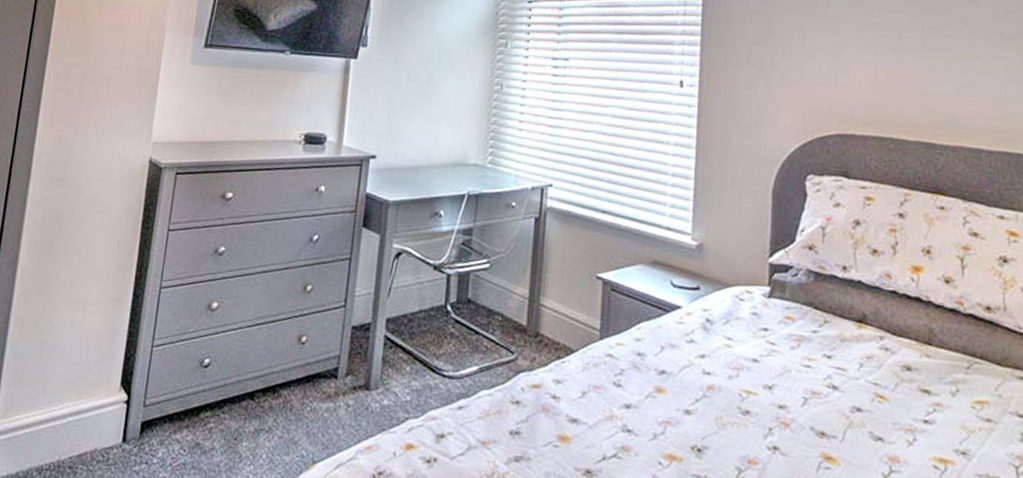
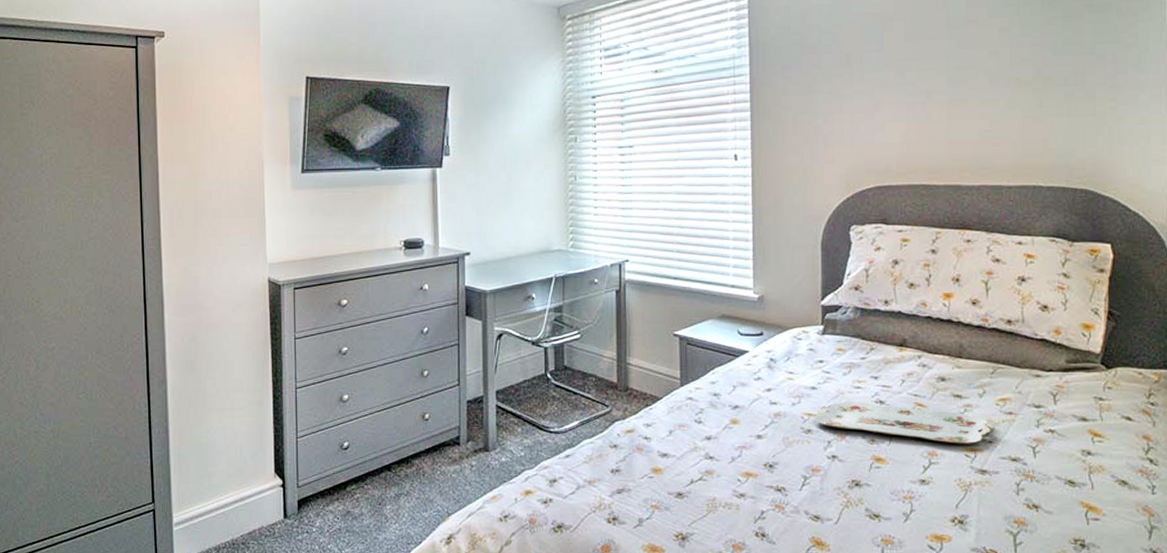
serving tray: none [754,381,965,453] -> present [814,402,991,444]

